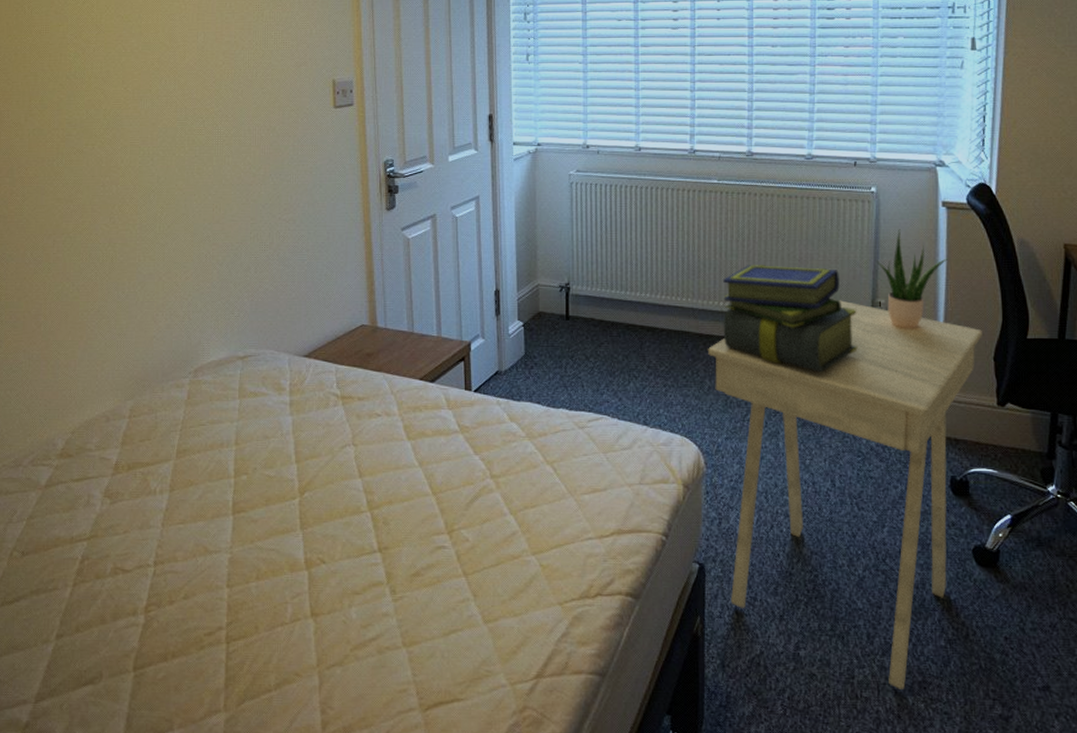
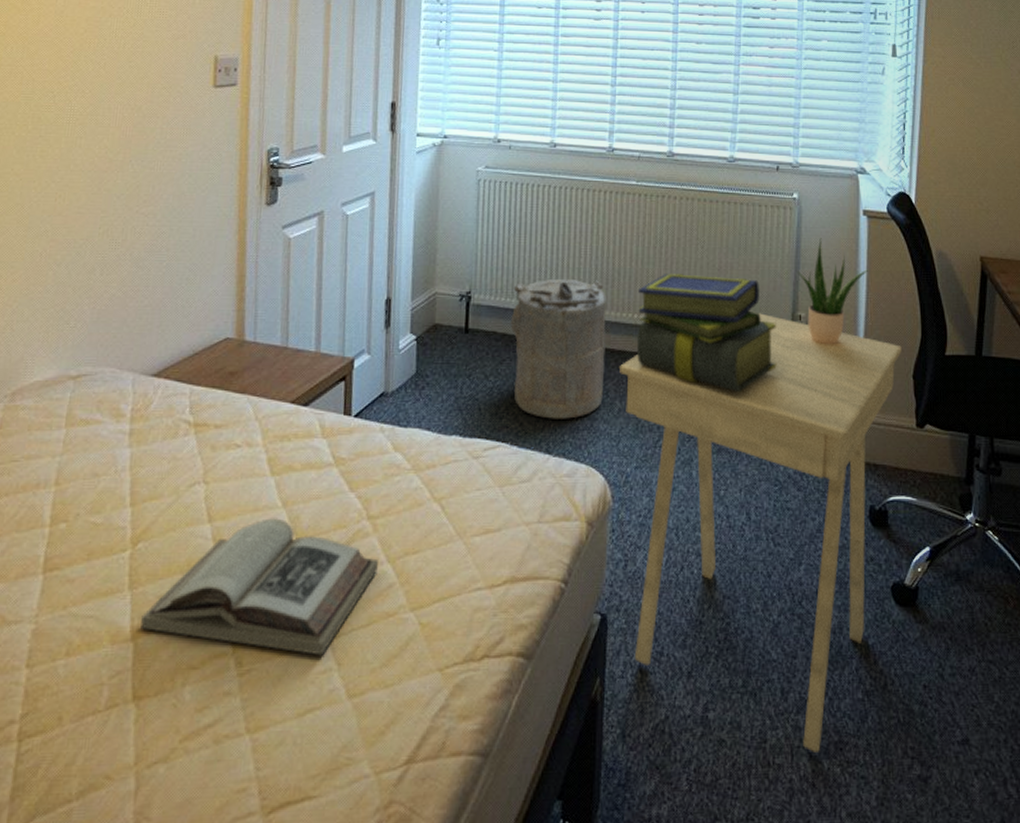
book: none [312,475,502,588] -> present [140,518,378,656]
laundry hamper: none [606,270,694,395] -> present [510,278,606,419]

